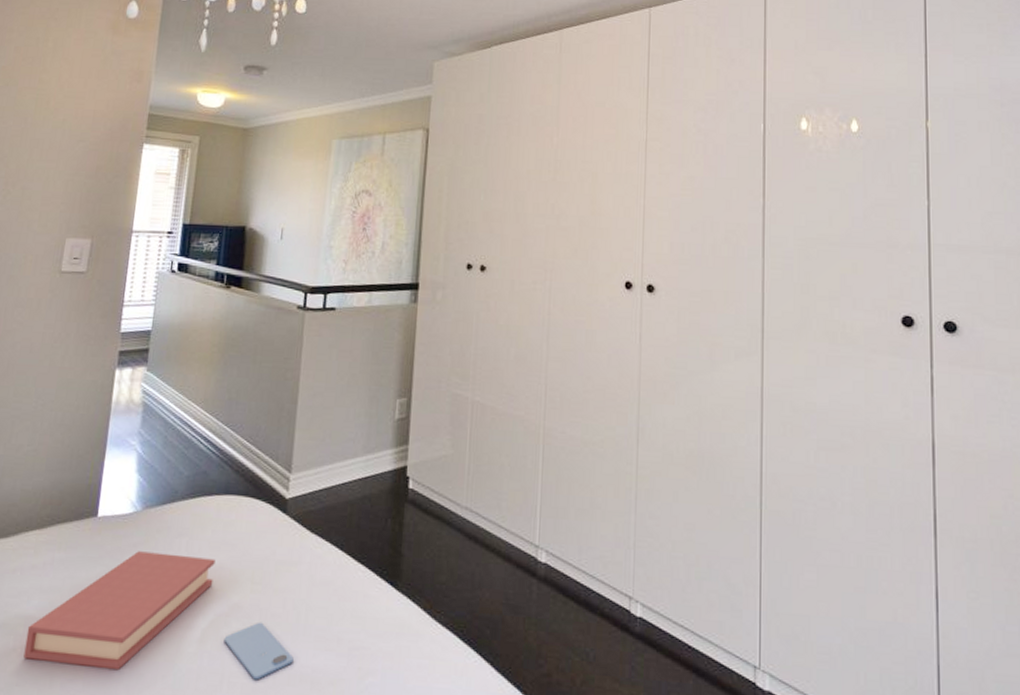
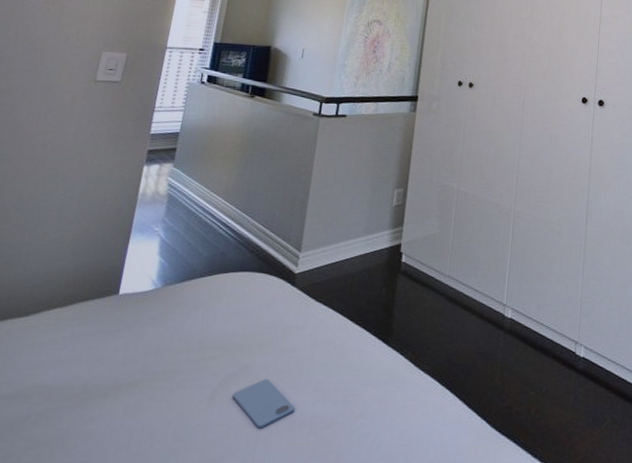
book: present [23,551,215,671] -> none [37,323,228,429]

